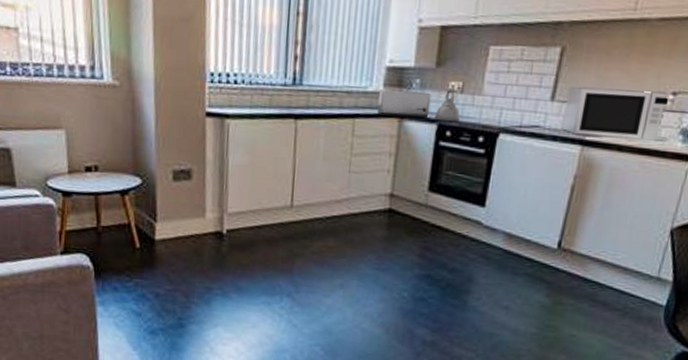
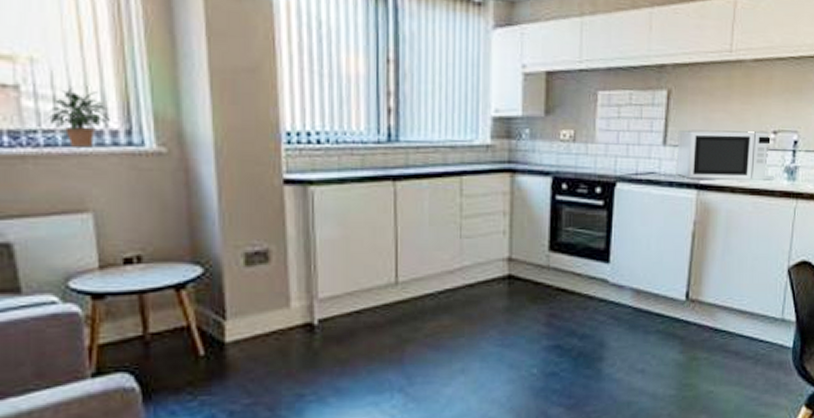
potted plant: none [36,30,79,79] -> present [47,87,110,149]
toaster: present [377,90,432,119] -> none [485,142,543,172]
kettle: present [434,88,460,123] -> none [548,137,575,174]

